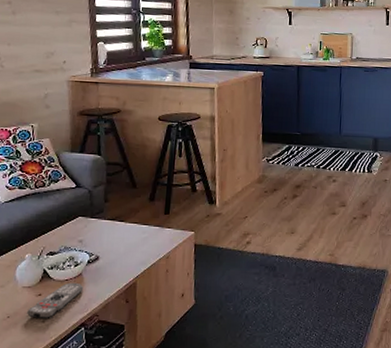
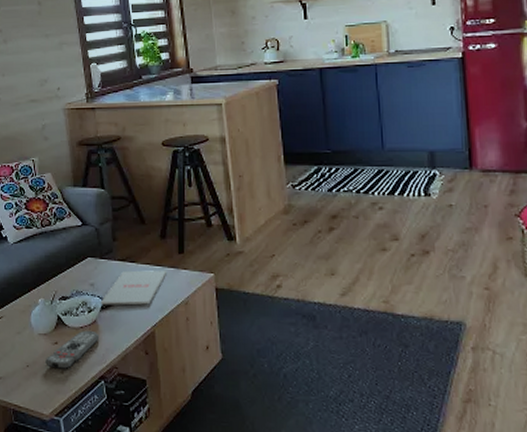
magazine: none [87,228,152,260] -> present [100,270,166,306]

